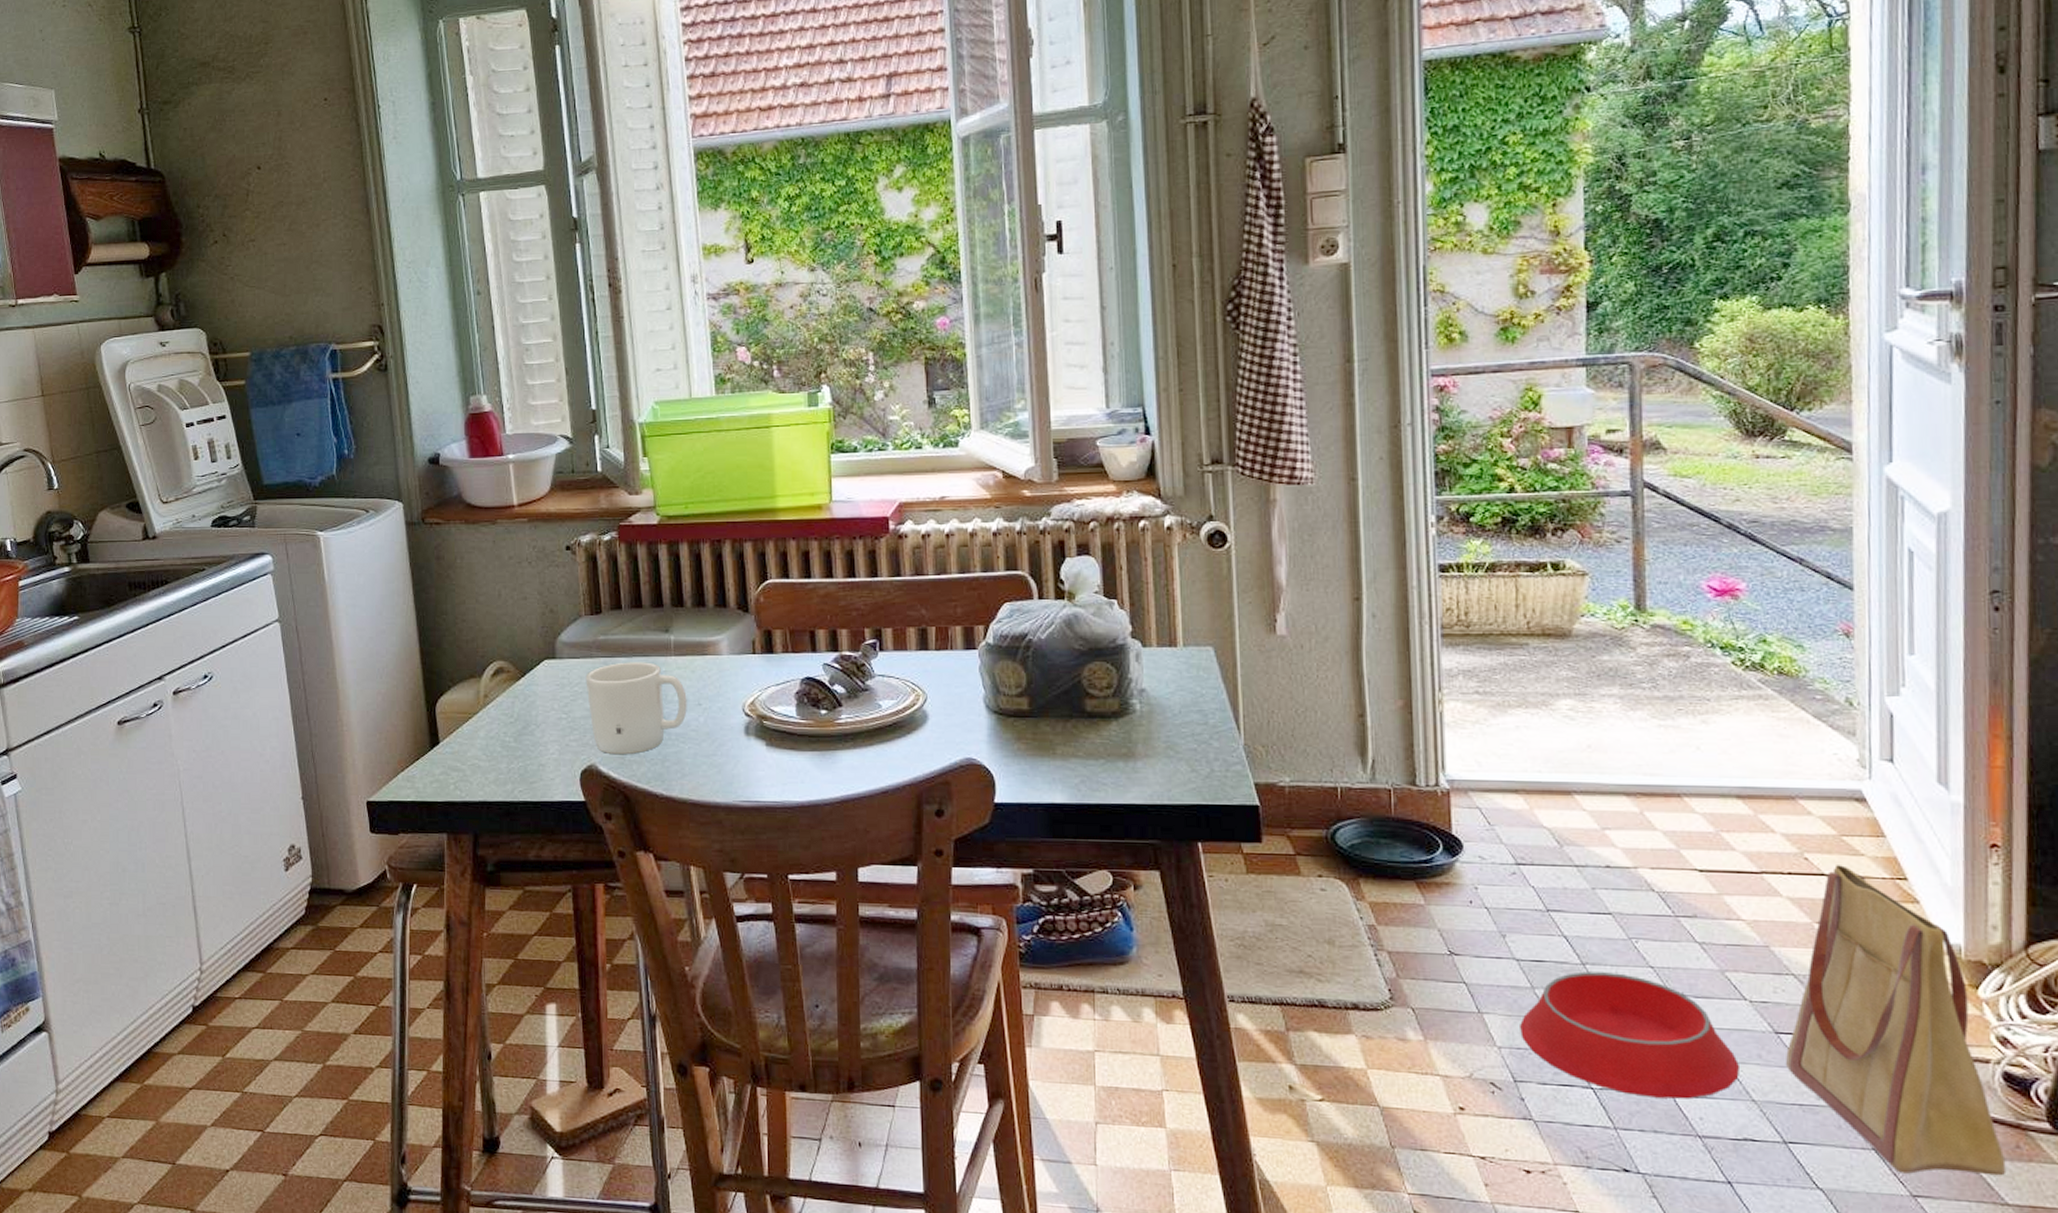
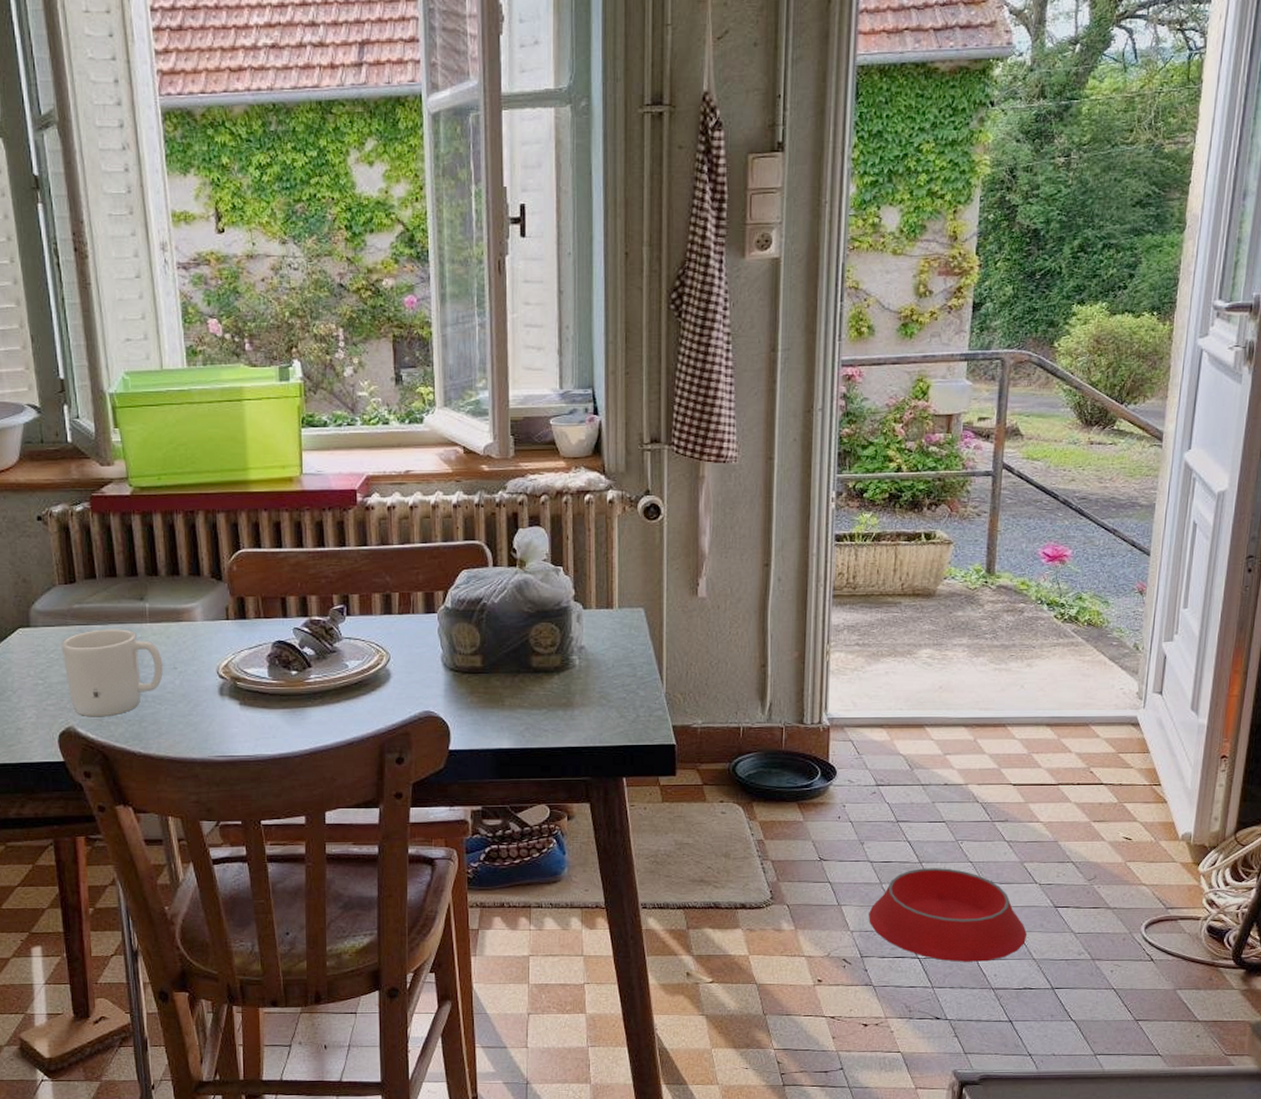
shopping bag: present [1785,865,2007,1176] -> none [1059,776,1201,1005]

